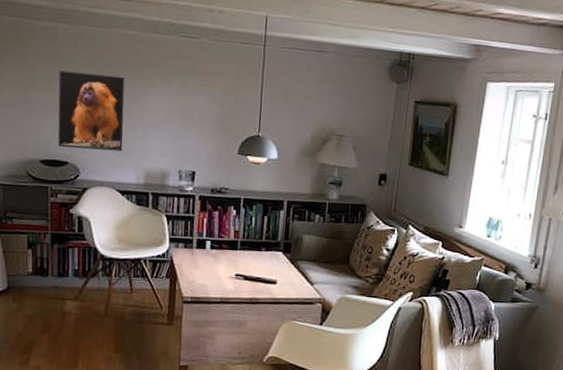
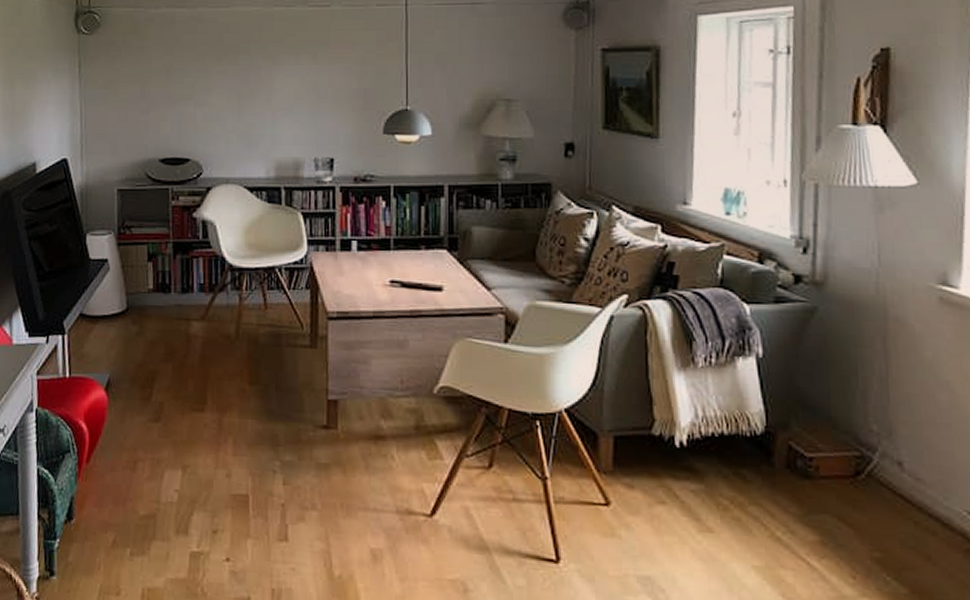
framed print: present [58,70,125,152] -> none [177,58,250,143]

